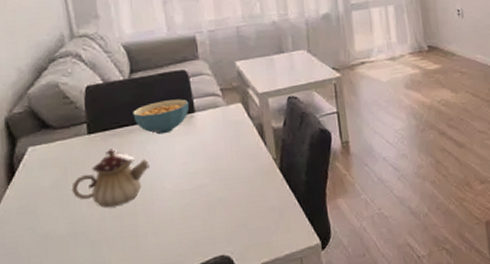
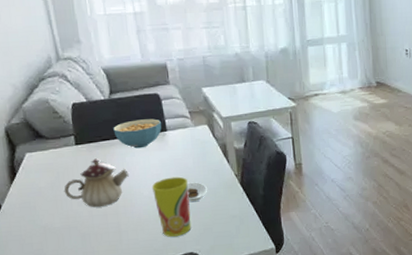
cup: none [176,164,222,238] -> present [151,176,191,237]
saucer: none [217,169,242,194] -> present [186,182,208,202]

